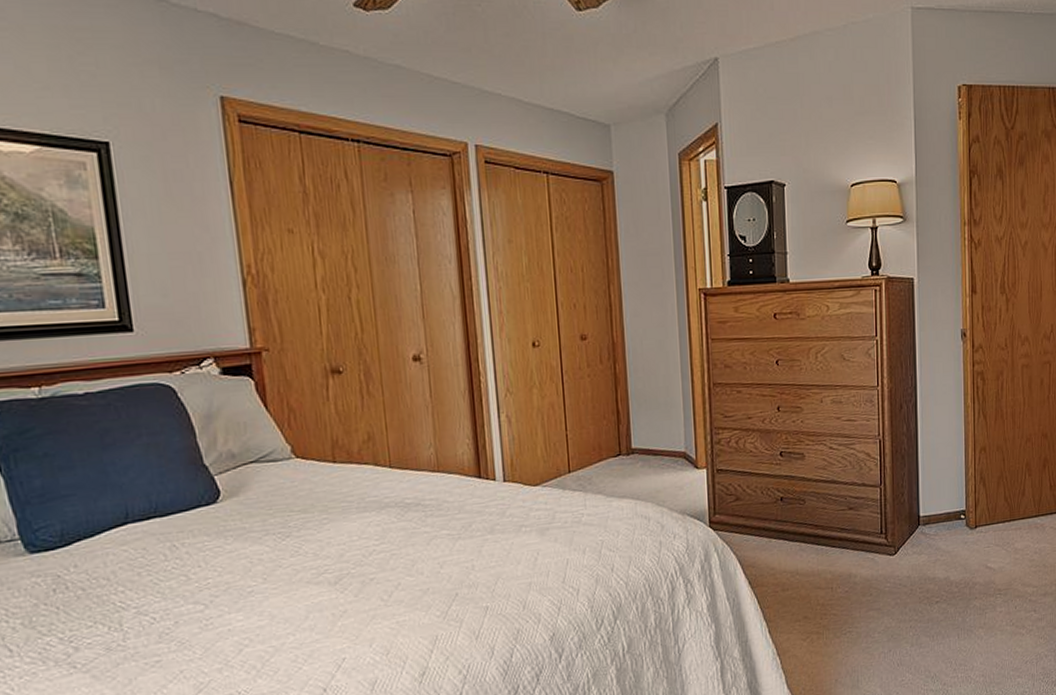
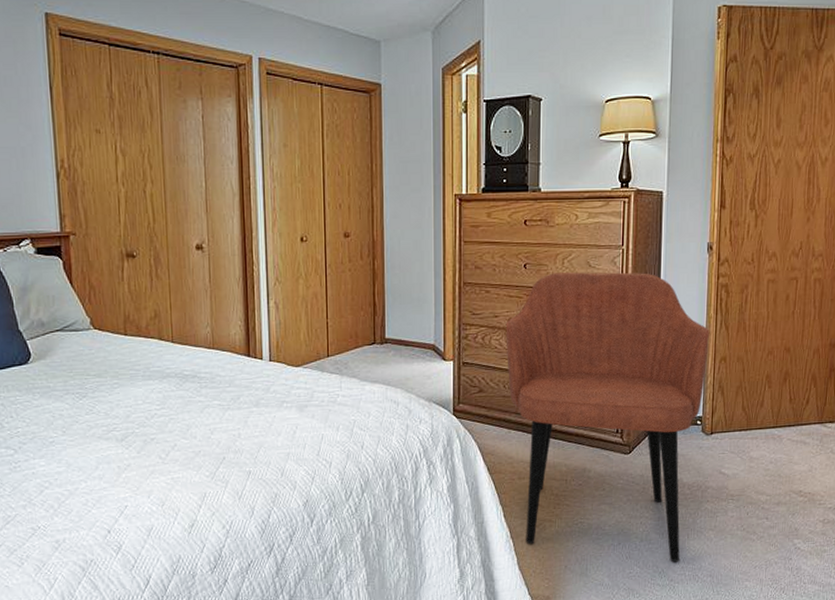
armchair: none [760,363,968,665] -> present [505,272,709,562]

